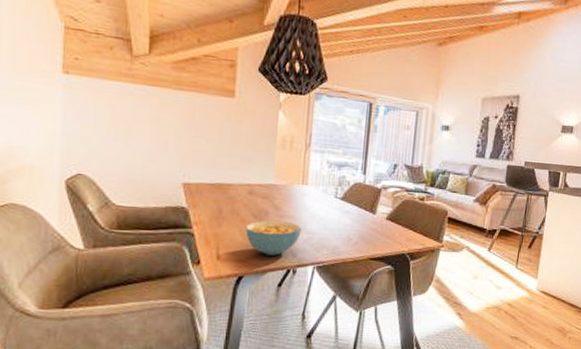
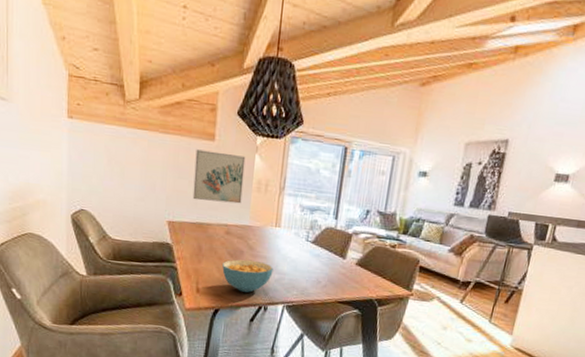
wall art: none [211,106,269,162] -> present [192,149,246,204]

